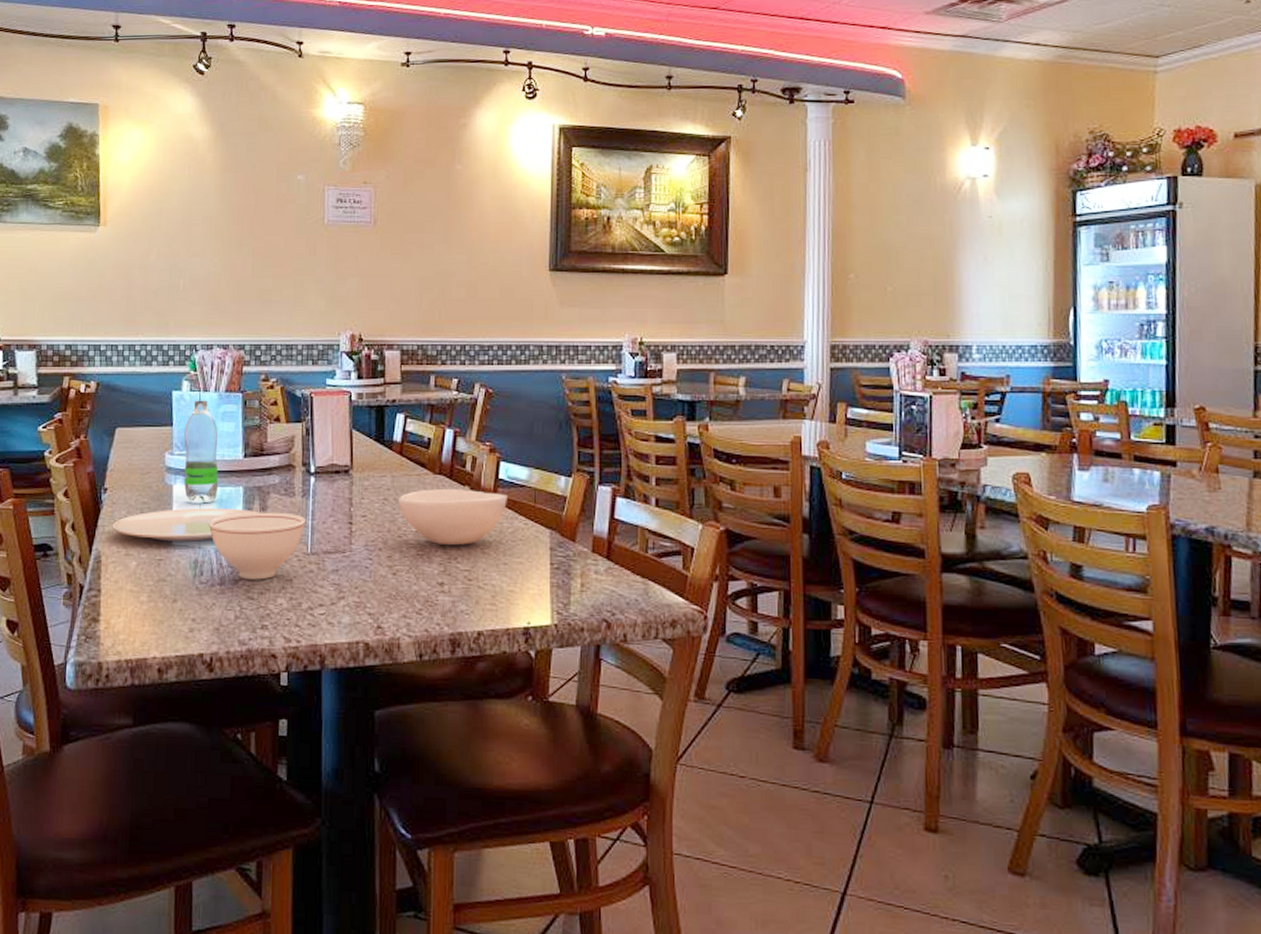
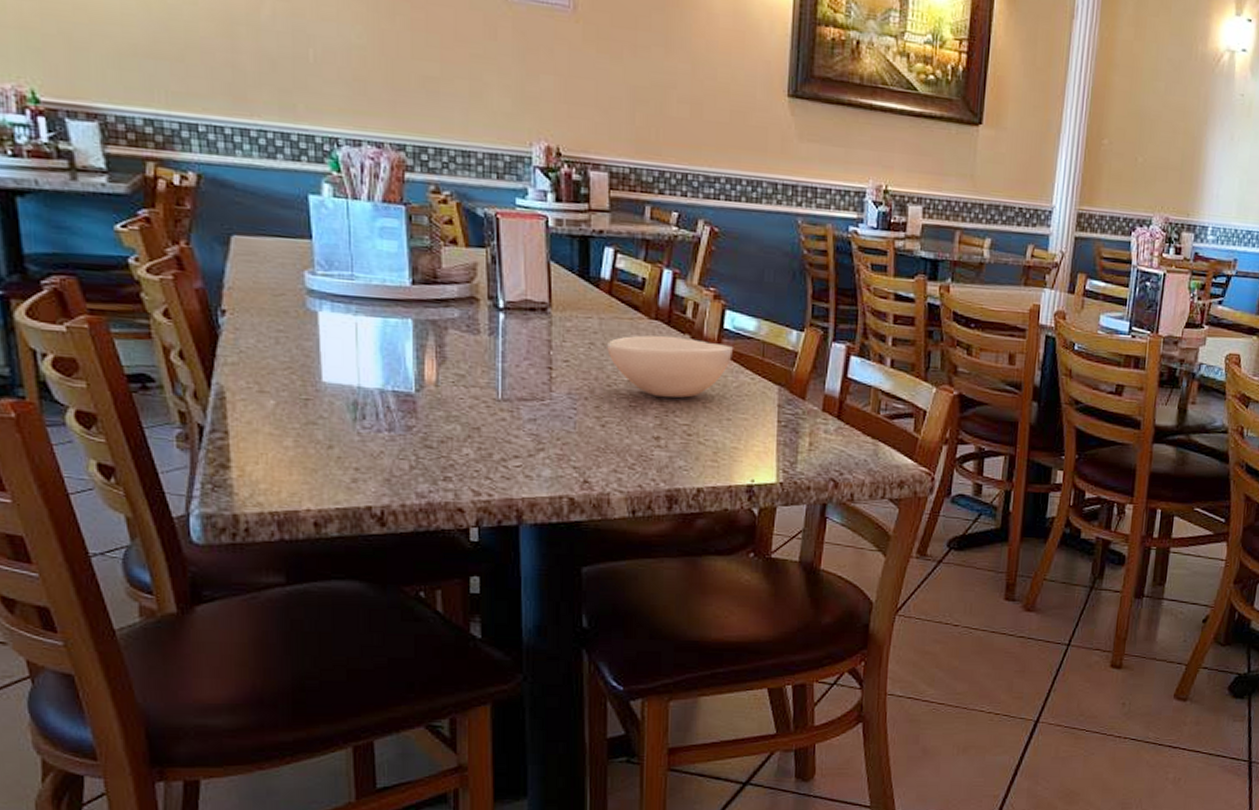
plate: present [113,508,258,541] -> none [238,340,434,380]
bottle: present [183,400,218,504] -> none [329,209,379,336]
bowl: present [208,512,307,580] -> none [368,349,496,427]

